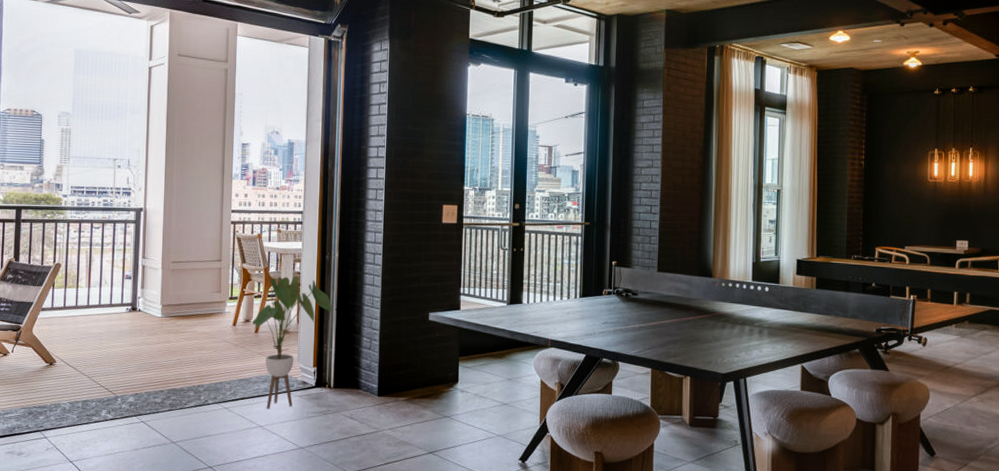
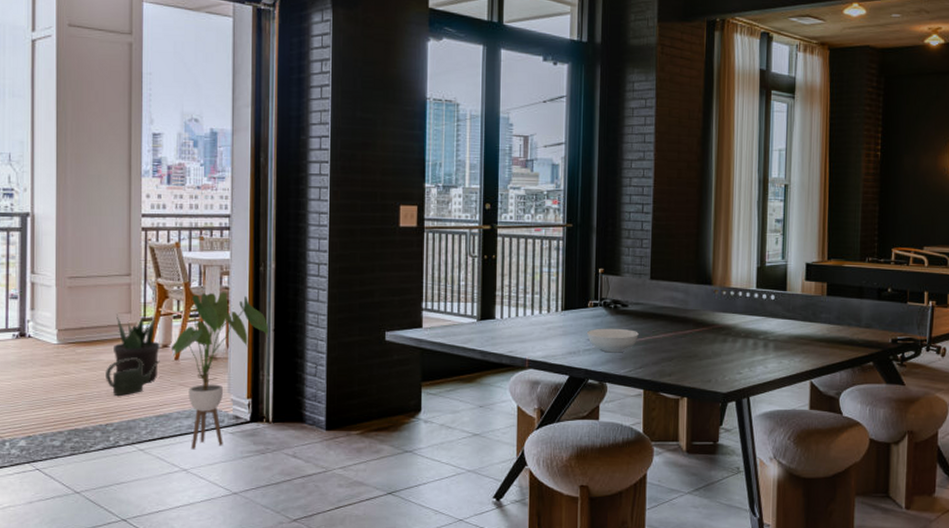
watering can: none [199,330,243,363] -> present [106,357,160,397]
planter: none [206,293,243,351] -> present [114,313,160,382]
bowl: none [601,313,647,336] -> present [586,328,639,353]

